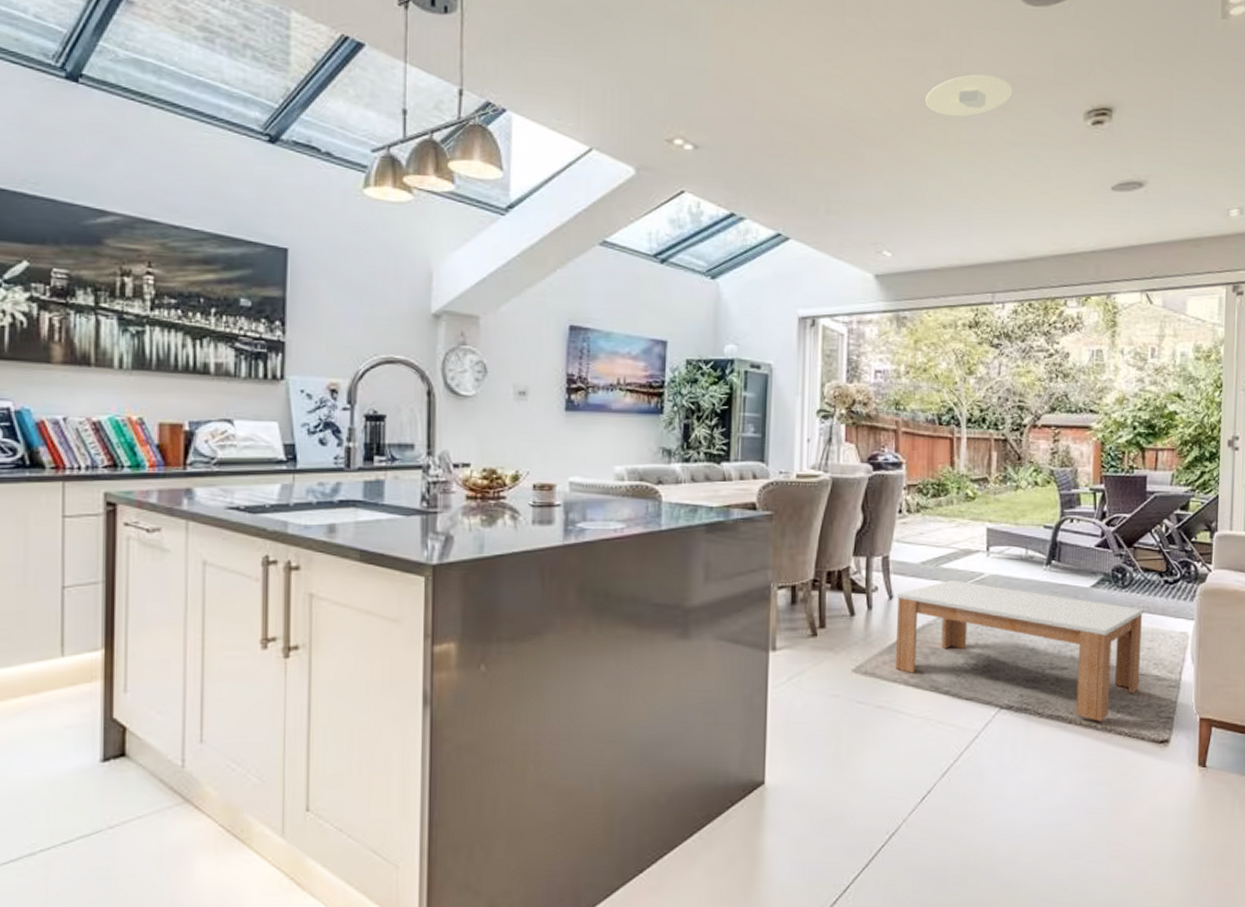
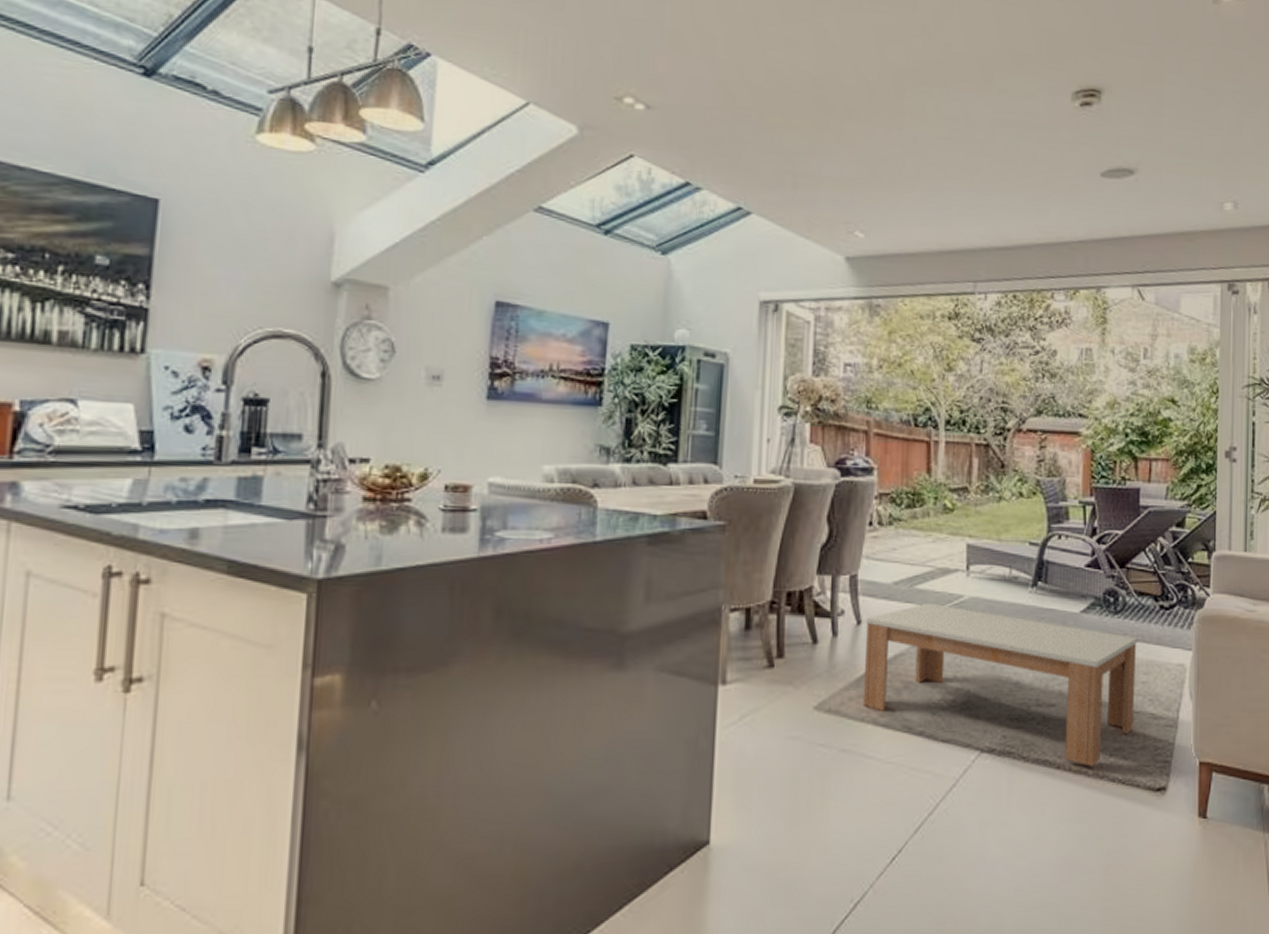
recessed light: present [925,74,1013,117] -> none [903,46,997,90]

